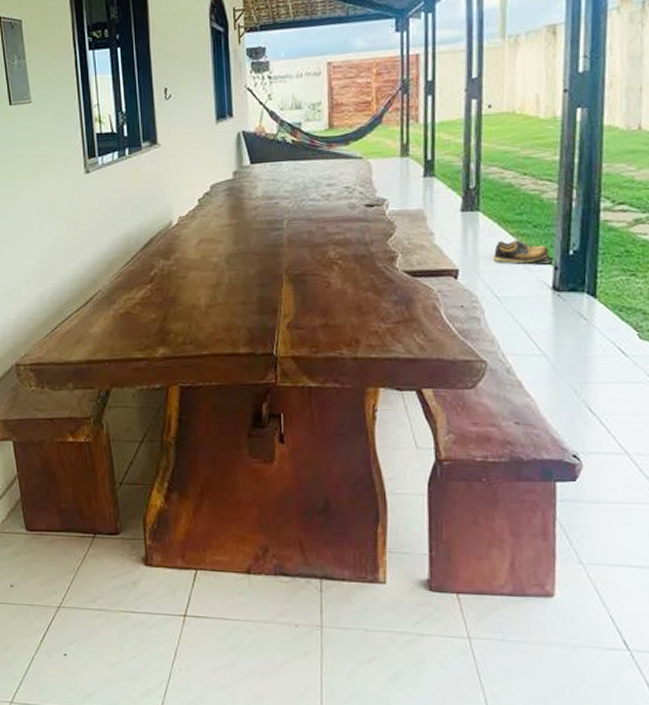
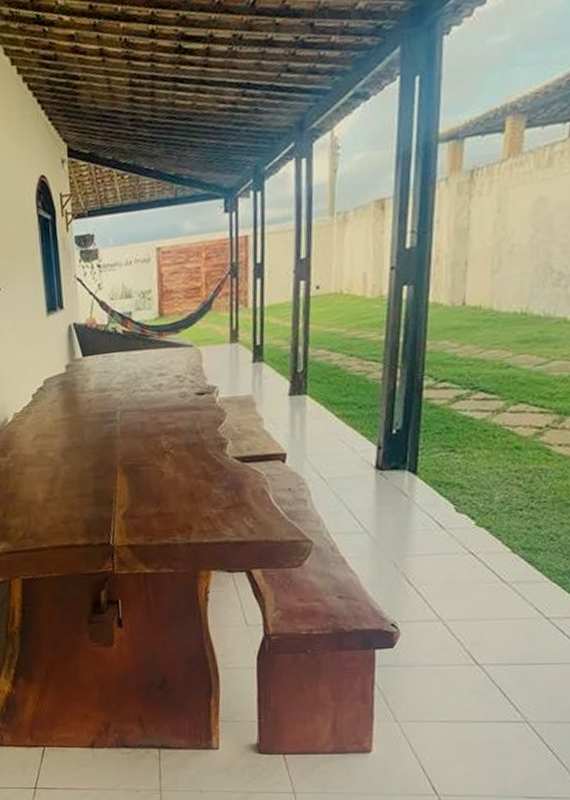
shoes: present [492,240,551,264] -> none [319,421,375,446]

